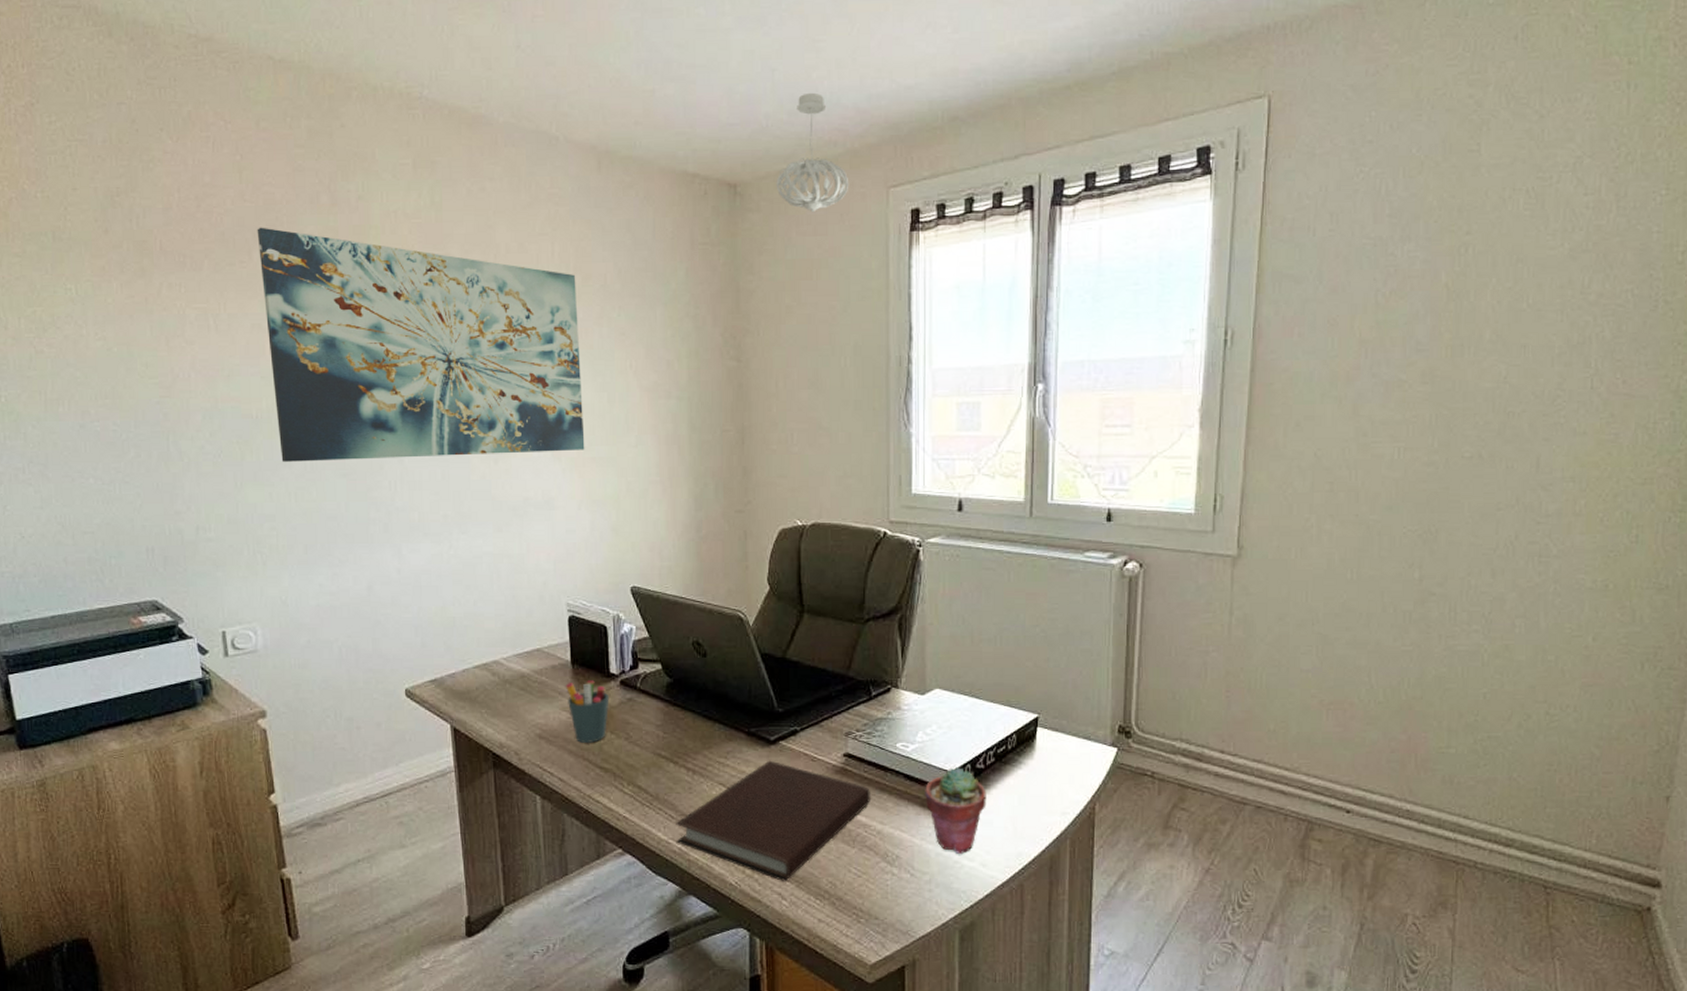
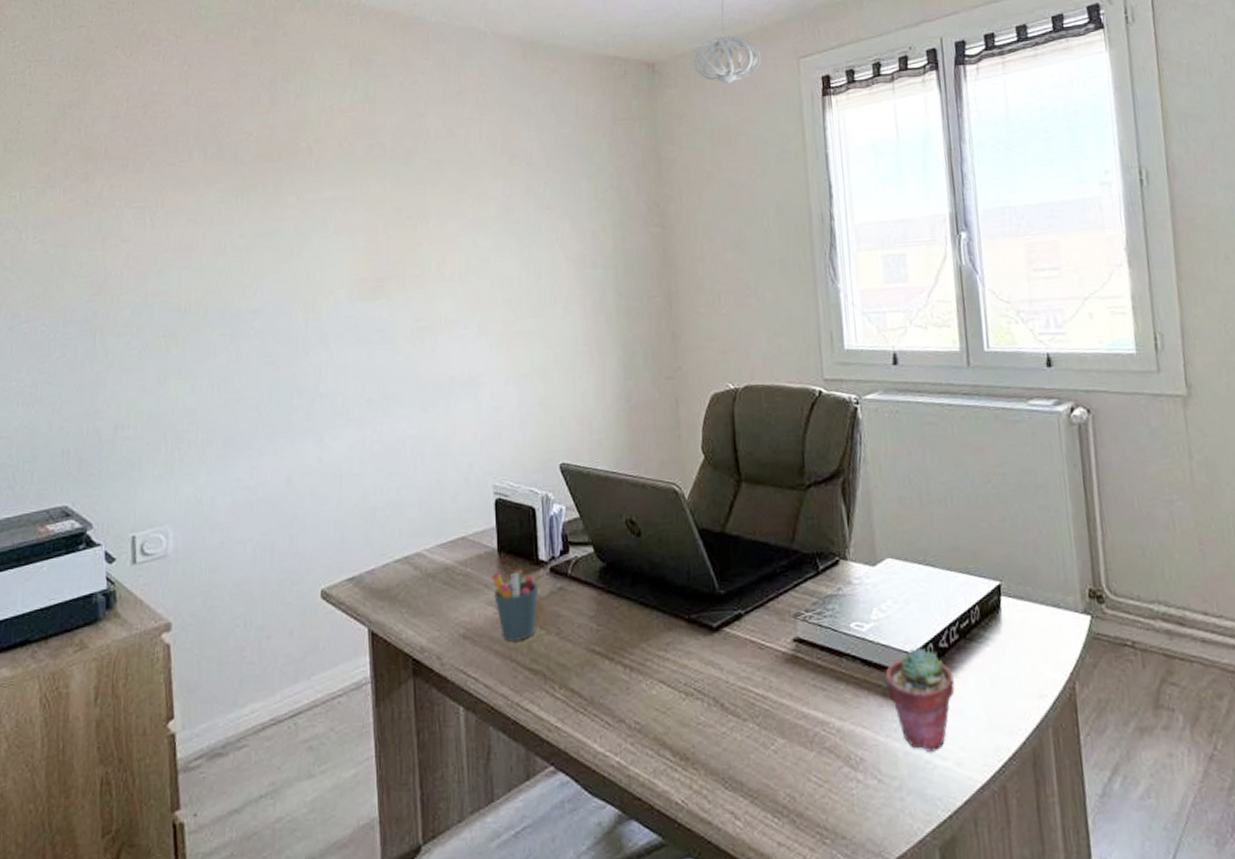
wall art: present [257,227,585,462] -> none [198,128,512,353]
notebook: present [676,760,870,881] -> none [613,650,827,796]

